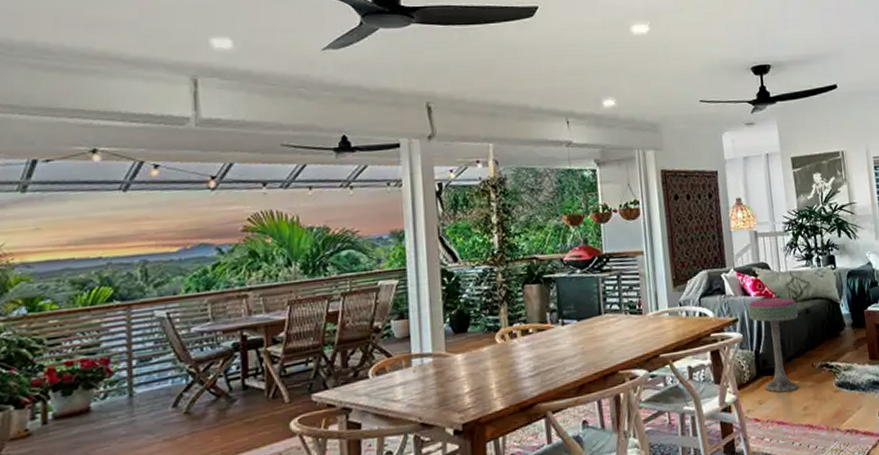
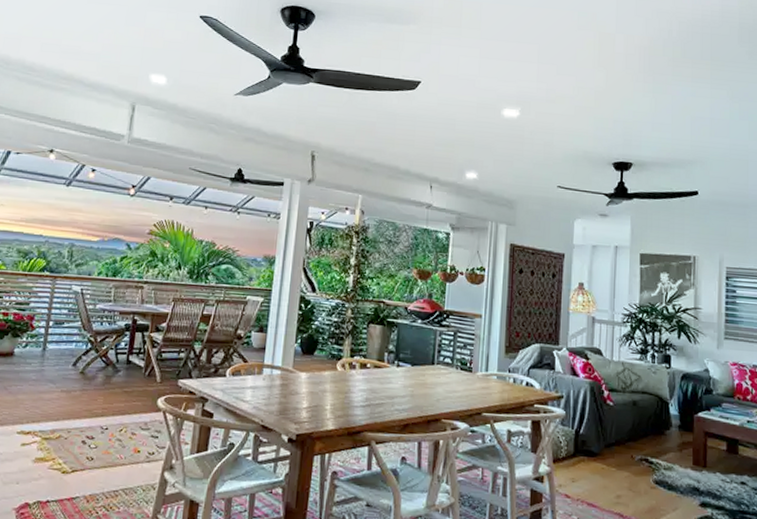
bar stool: present [748,297,799,393] -> none [575,381,625,477]

